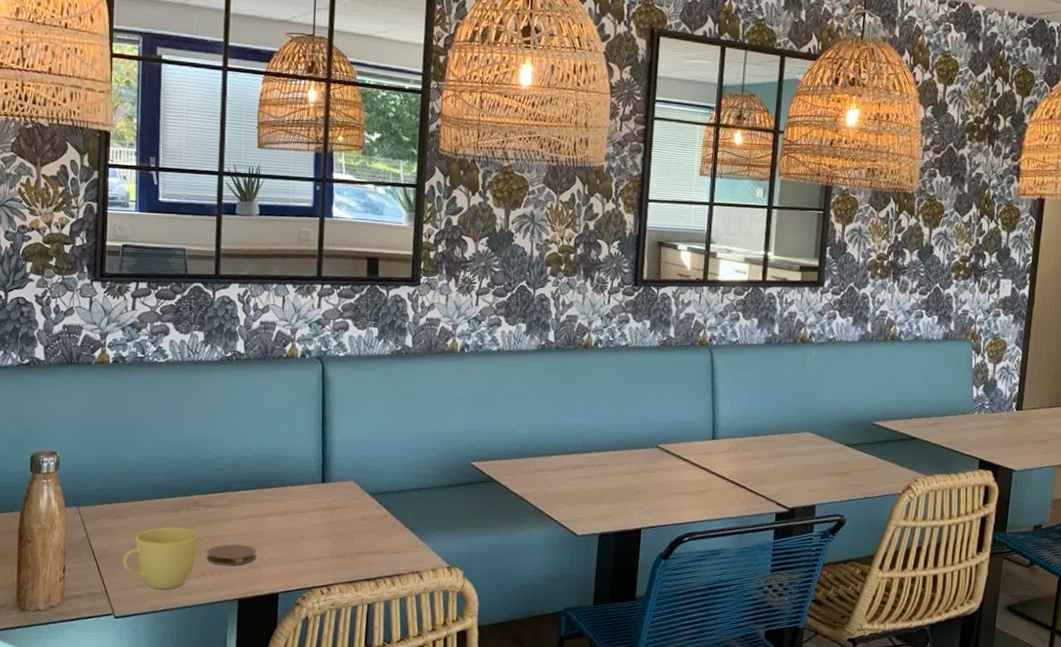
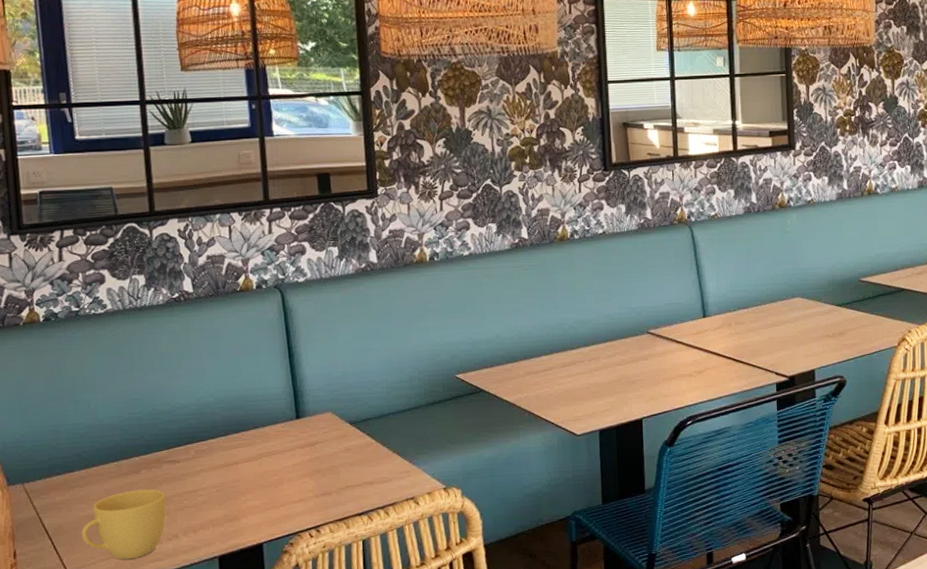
coaster: present [207,544,257,565] -> none [177,497,234,523]

